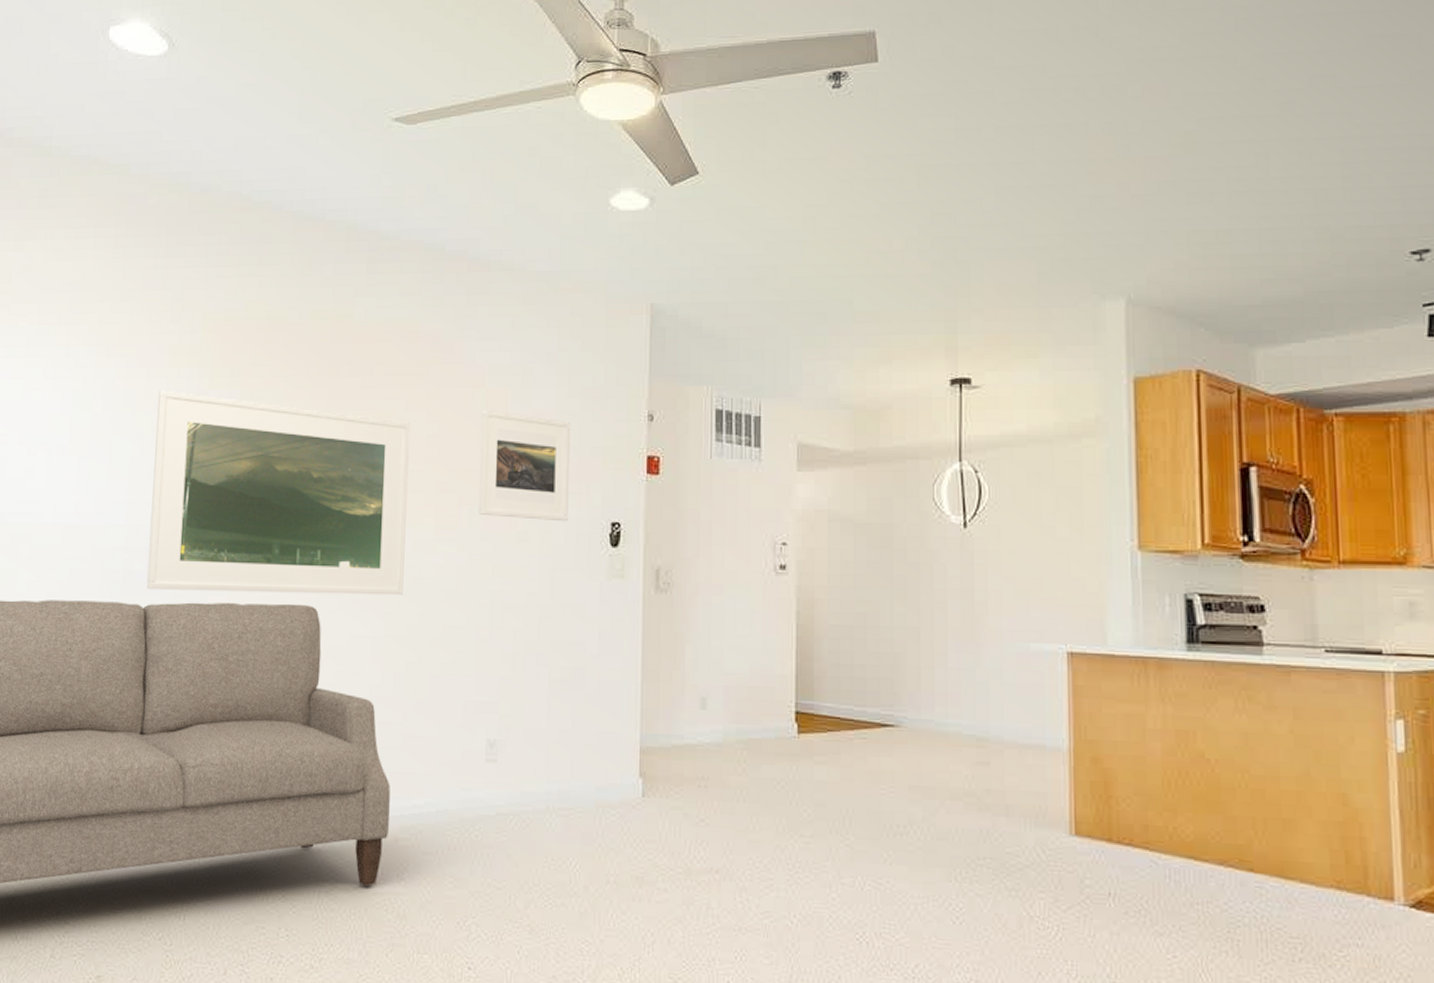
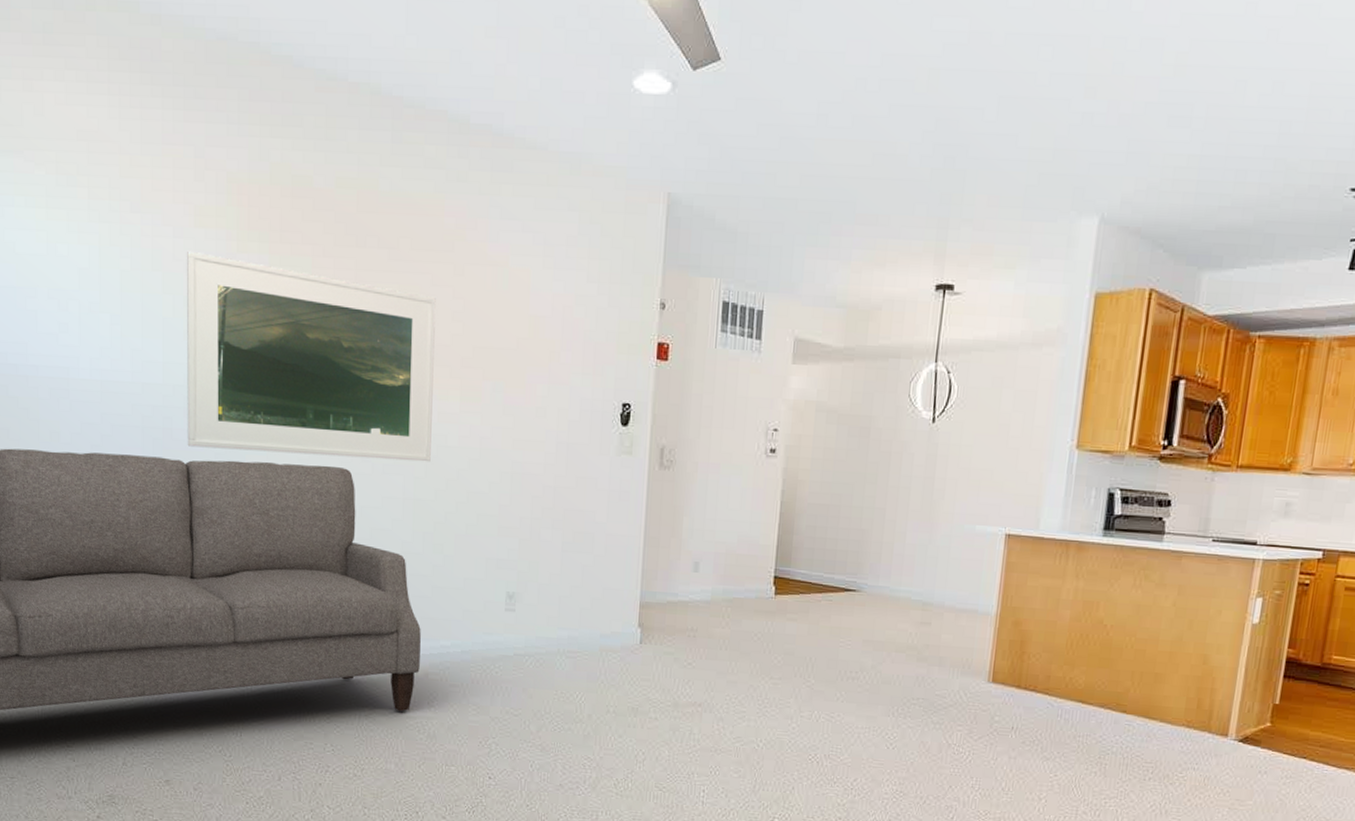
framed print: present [479,409,570,522] -> none [501,289,588,401]

